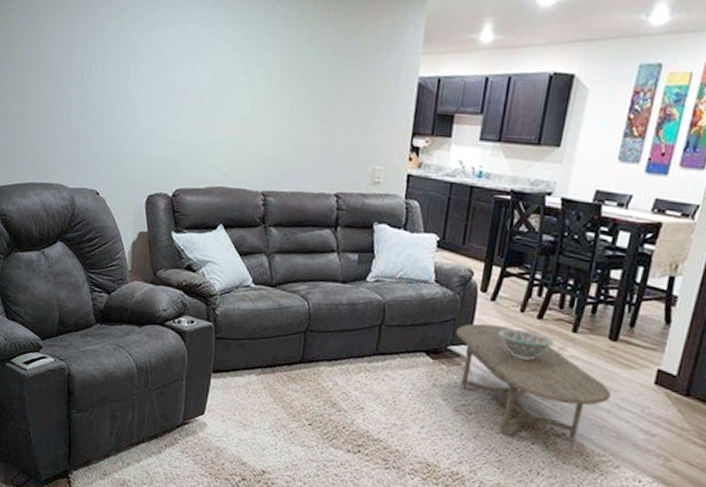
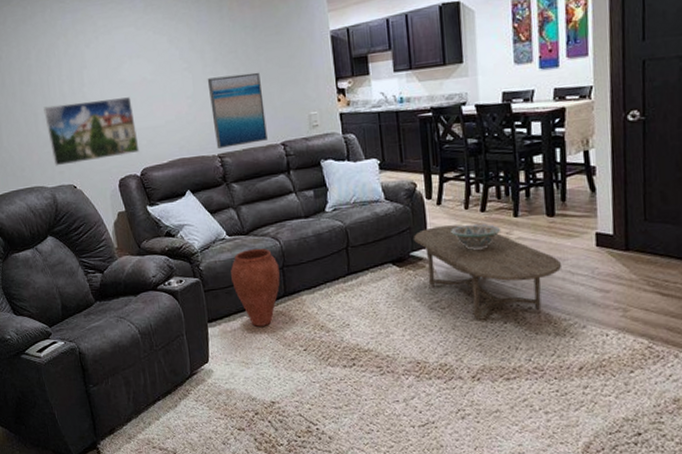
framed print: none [79,95,179,170] -> present [43,97,140,166]
vase: none [247,303,302,390] -> present [231,248,280,327]
wall art: none [262,102,328,188] -> present [207,72,268,149]

